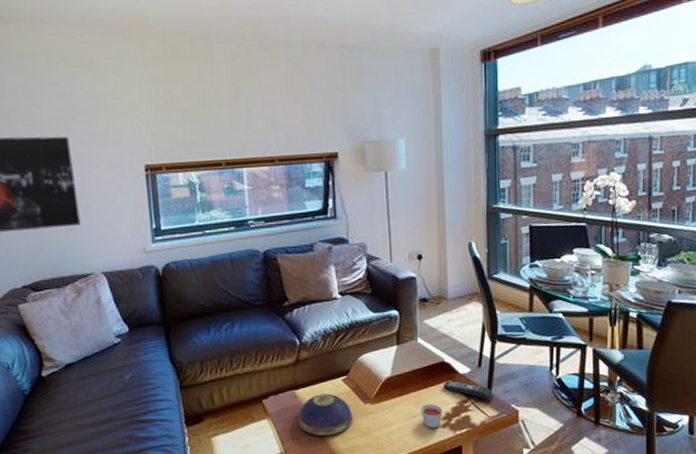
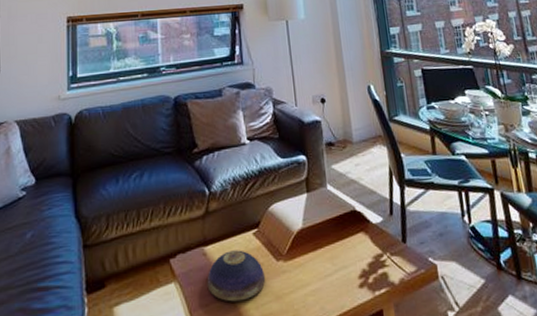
candle: present [420,404,443,429] -> none [335,259,359,289]
remote control: present [443,380,494,401] -> none [357,231,409,254]

